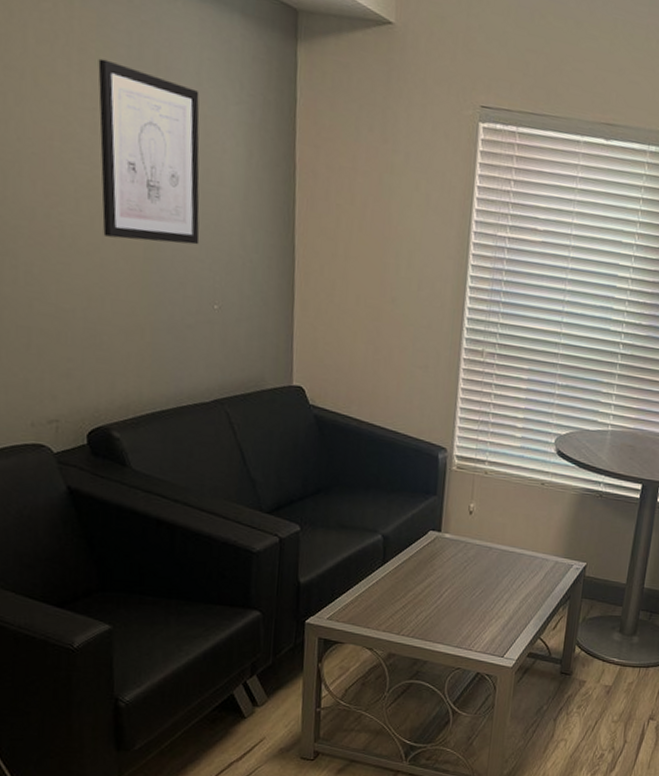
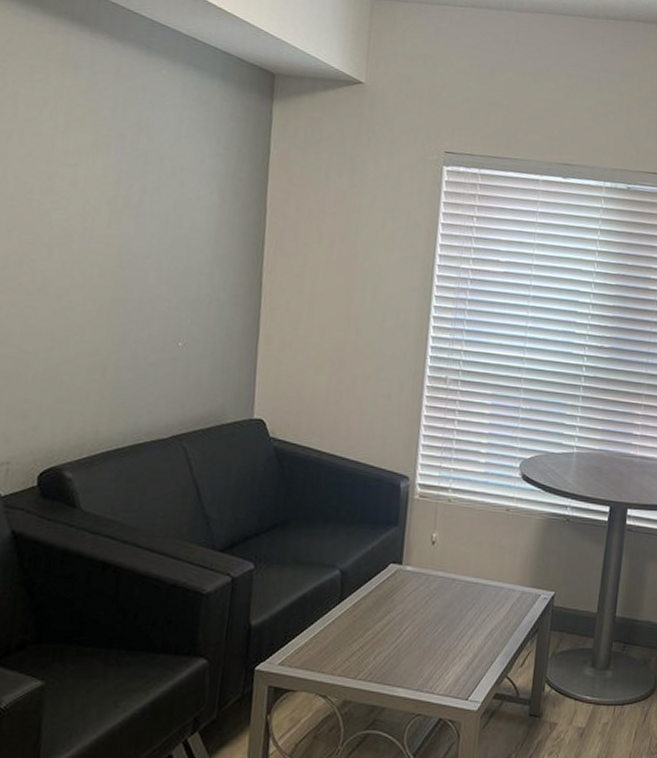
wall art: present [98,58,200,245] -> none [73,120,178,286]

